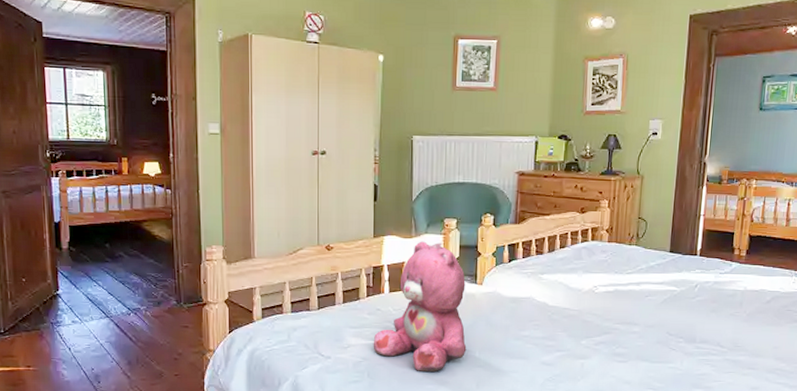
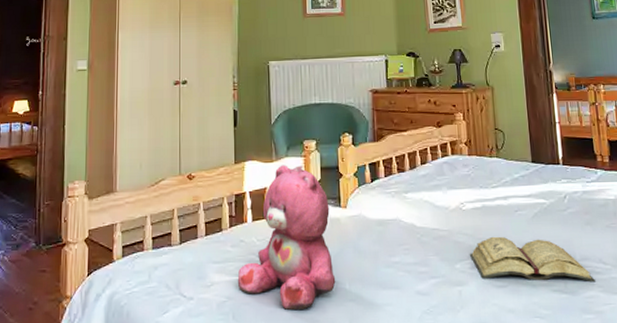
diary: none [596,318,711,362] -> present [470,236,596,282]

